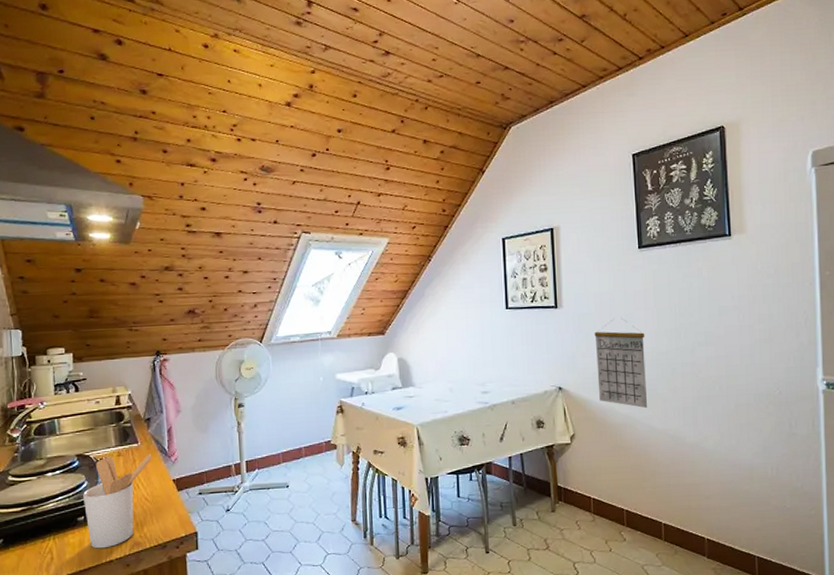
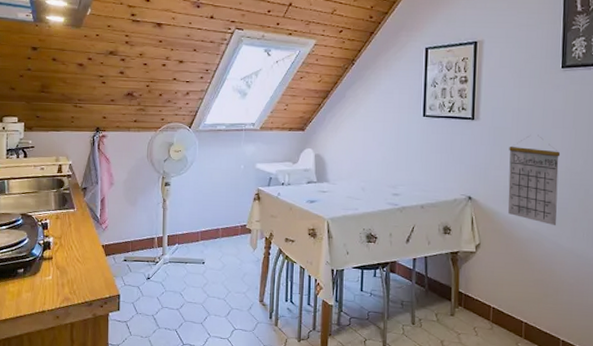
utensil holder: present [83,453,152,549] -> none [24,218,86,300]

